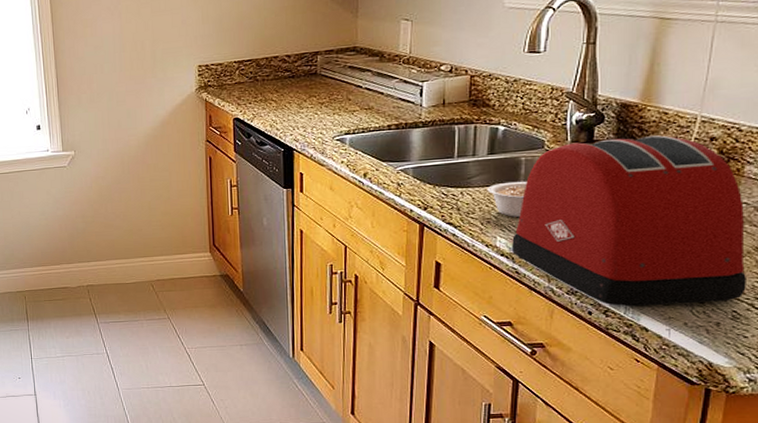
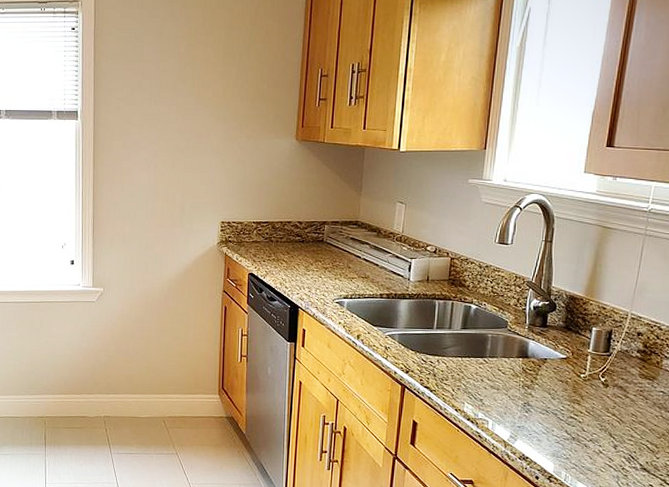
legume: present [487,181,528,217] -> none [459,355,492,387]
toaster: present [512,135,746,307] -> none [477,325,661,476]

